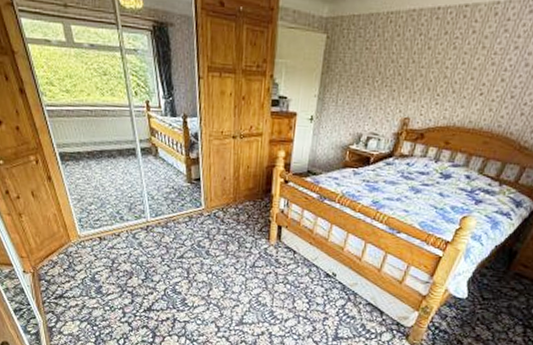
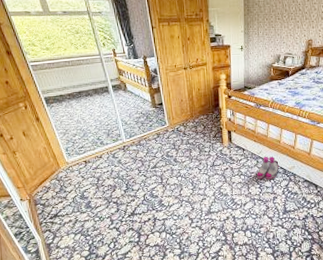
boots: none [306,264,338,295] -> present [257,156,279,180]

